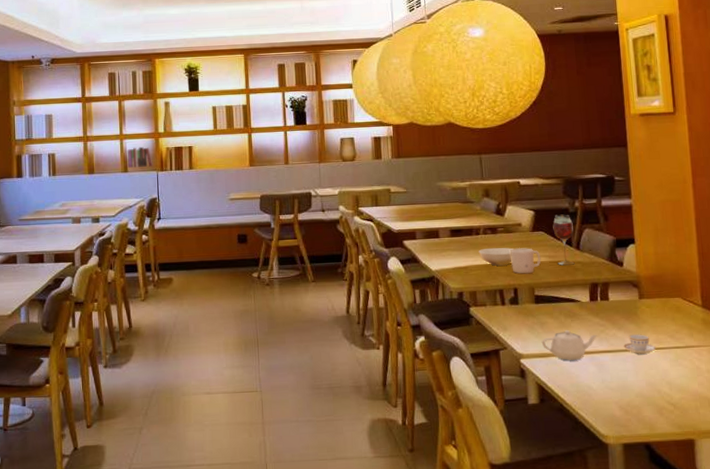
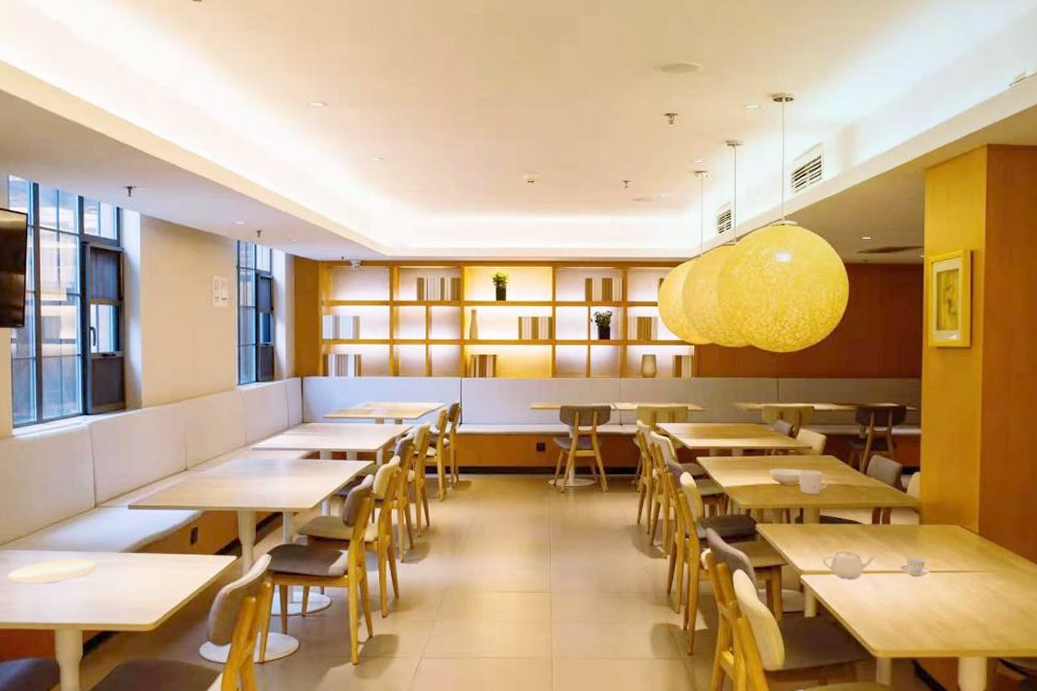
books: present [127,146,153,168] -> none [432,352,457,372]
wineglass: present [553,214,575,266] -> none [842,440,862,489]

